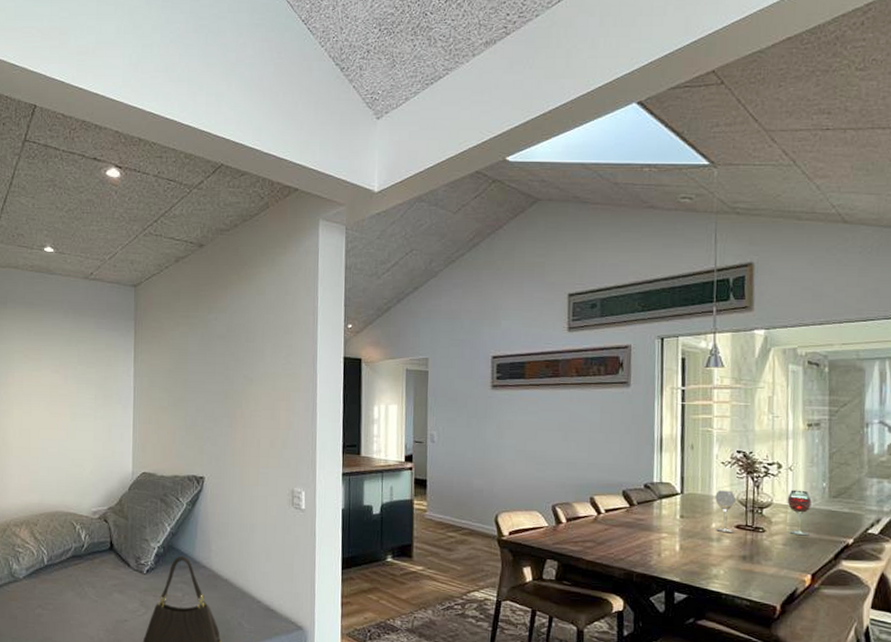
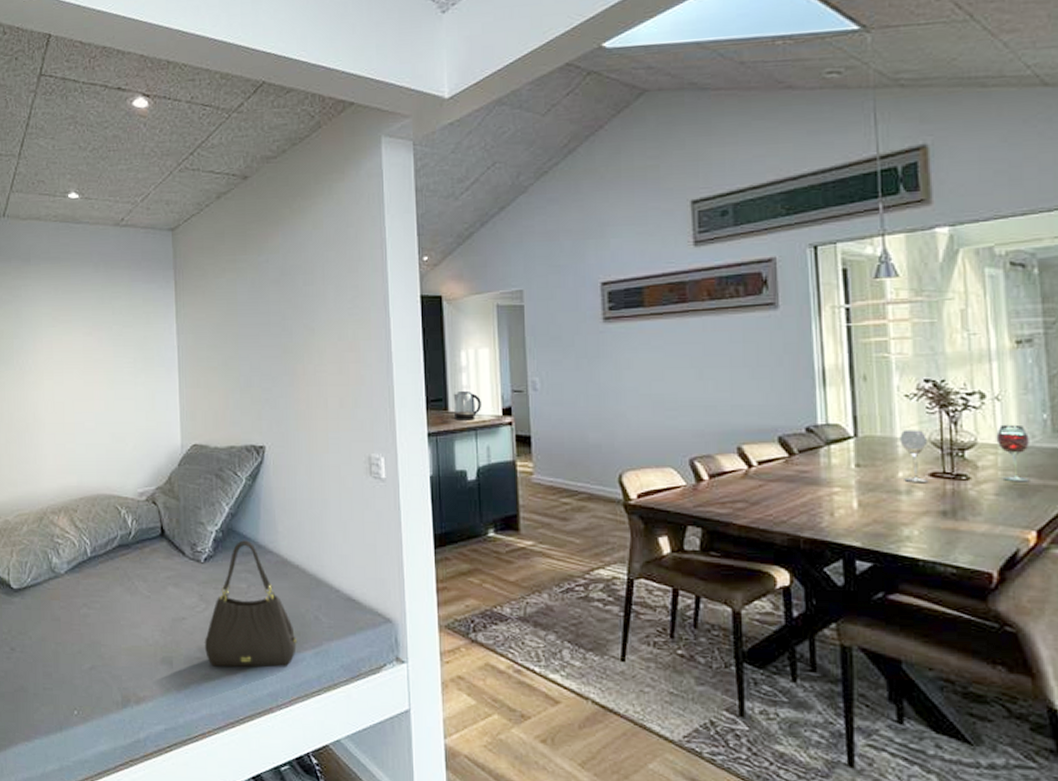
kettle: none [364,439,388,464] -> present [453,390,481,421]

